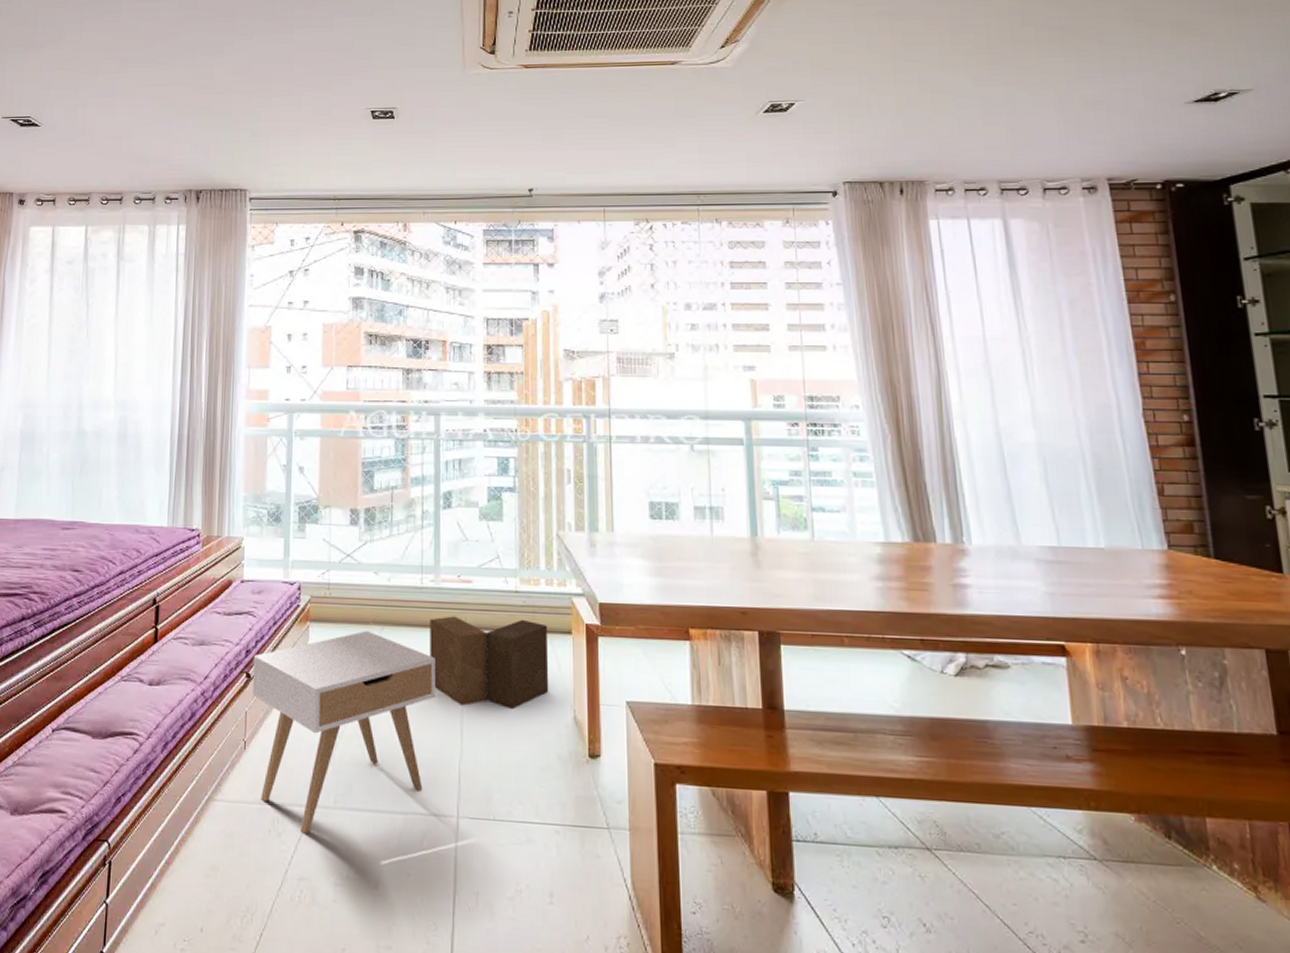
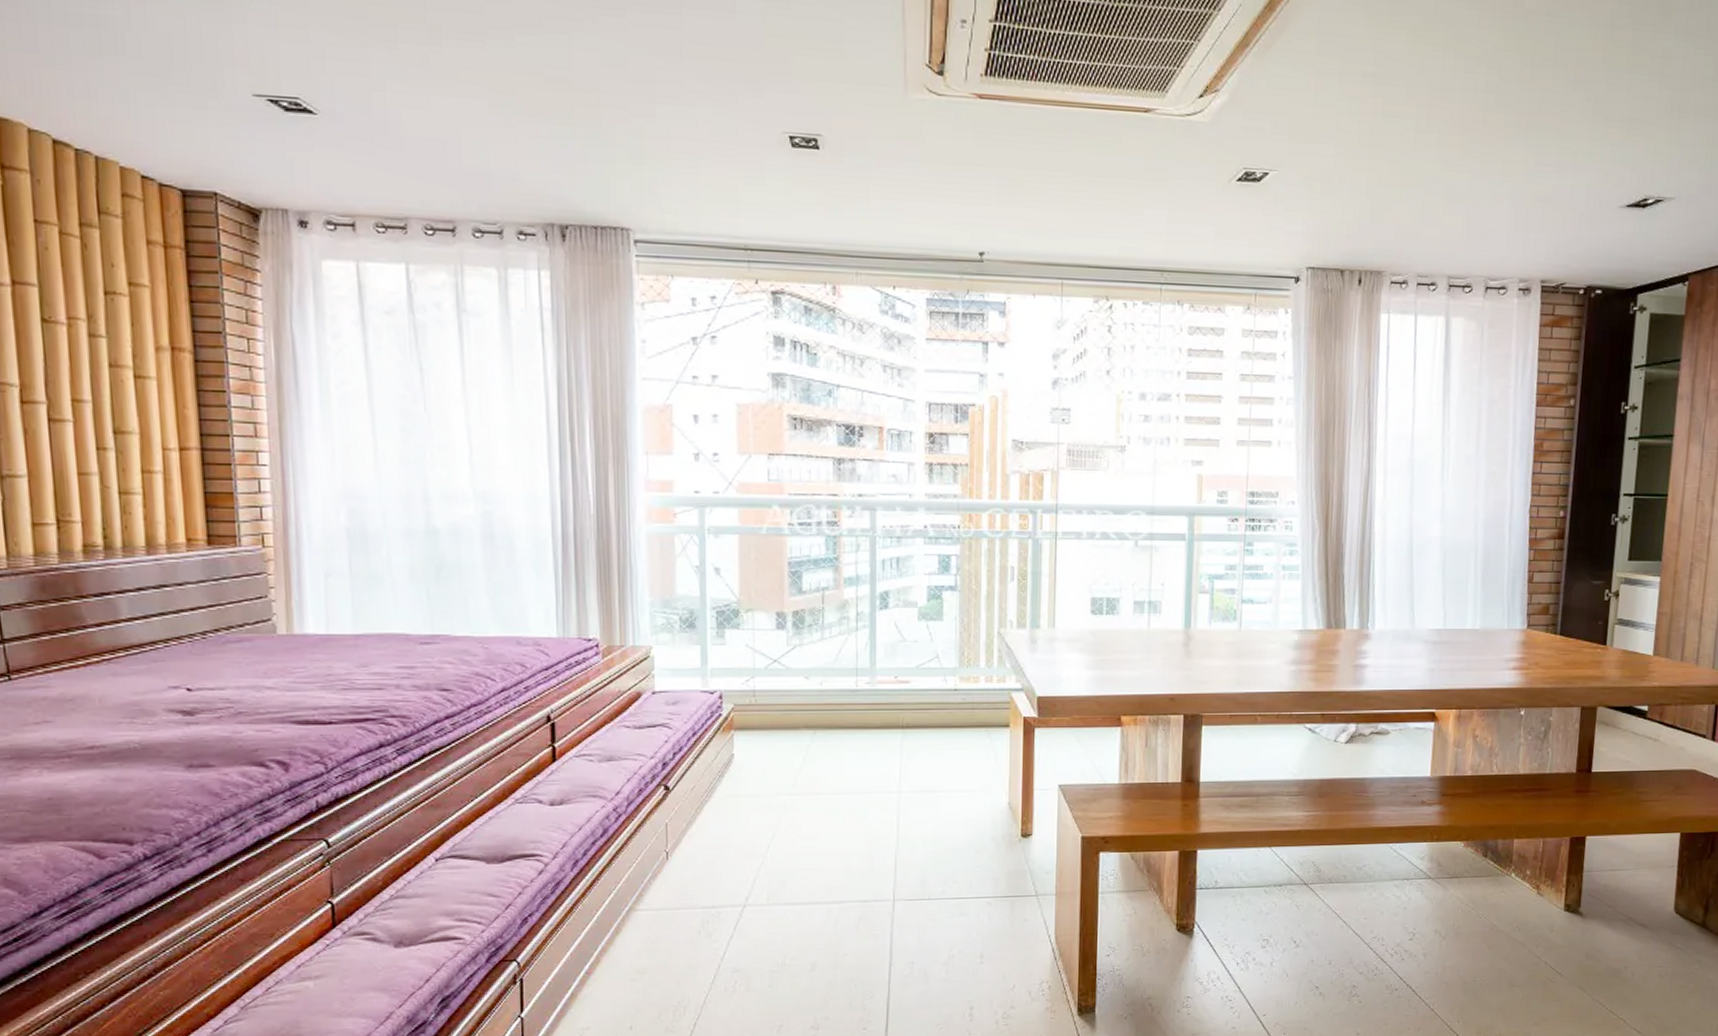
nightstand: present [252,630,435,834] -> none [671,735,871,931]
cardboard box: present [430,616,549,709] -> none [865,716,986,800]

